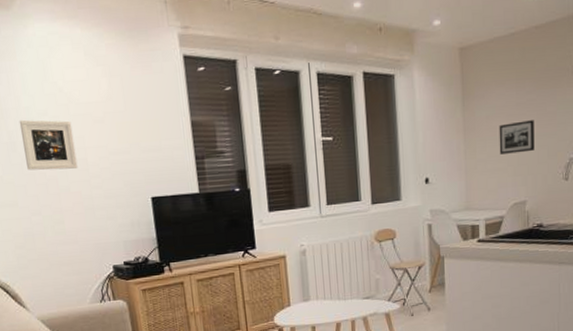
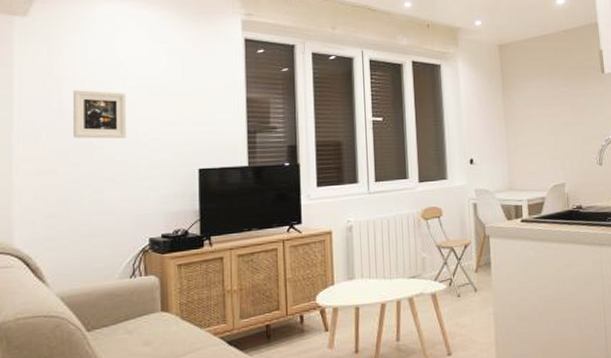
picture frame: present [499,120,535,155] -> none [536,110,570,139]

